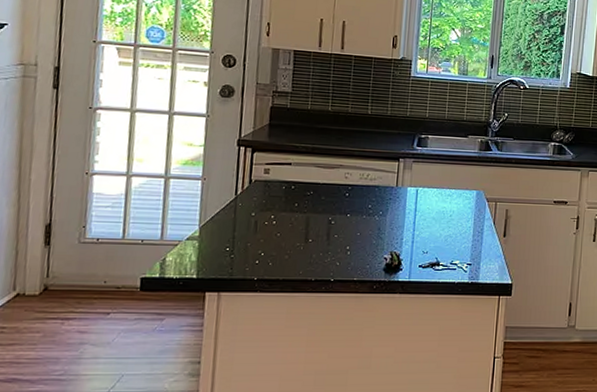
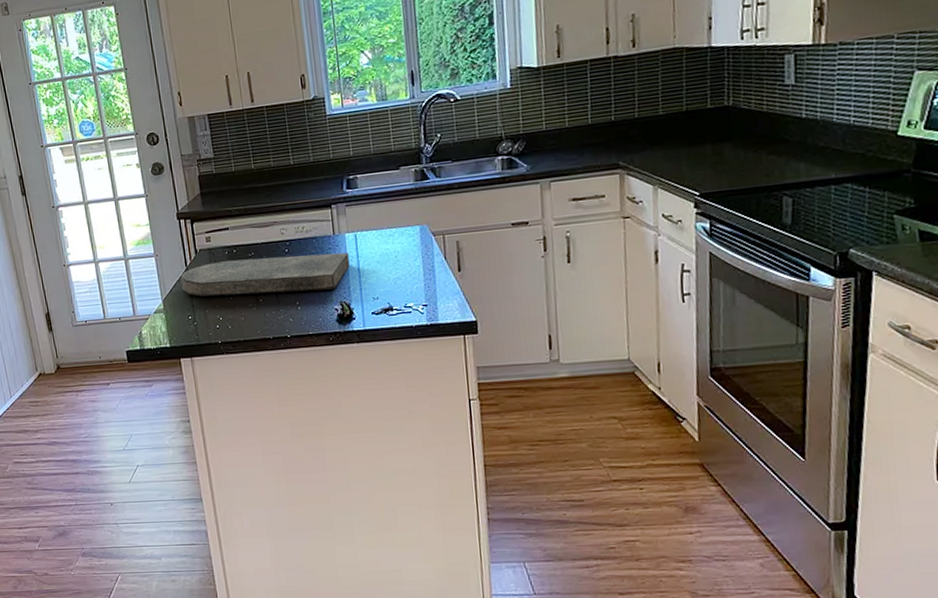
cutting board: none [225,195,408,238] -> present [180,252,350,297]

